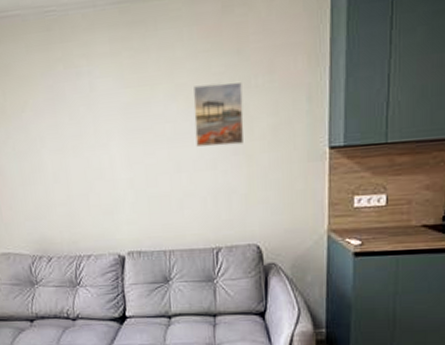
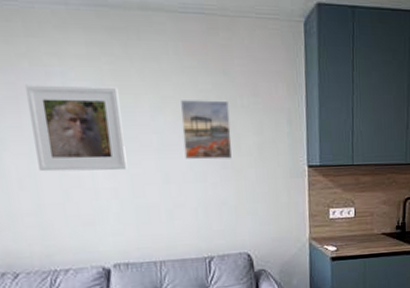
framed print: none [59,80,142,166] -> present [24,85,128,172]

